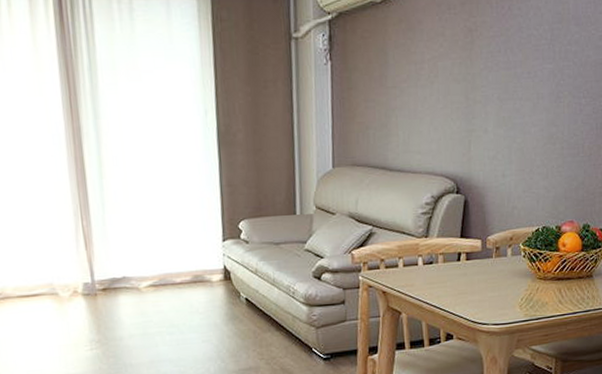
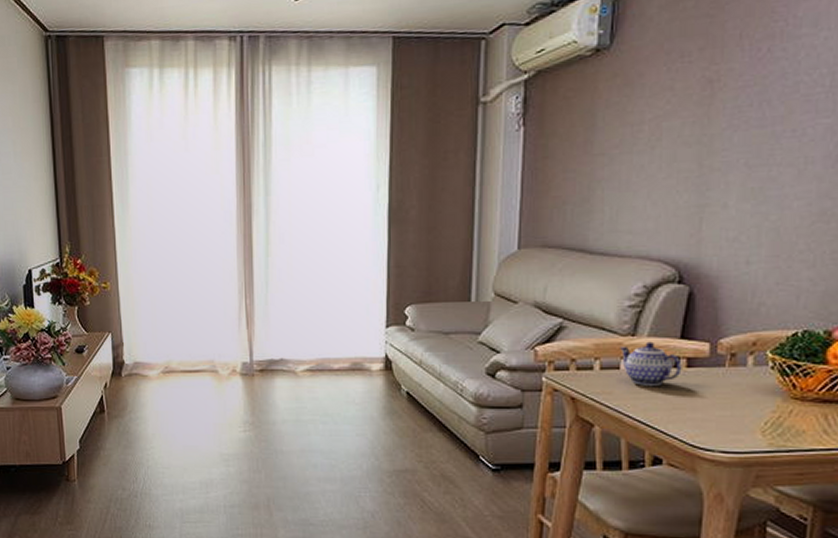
teapot: none [417,241,463,278] -> present [620,341,682,387]

